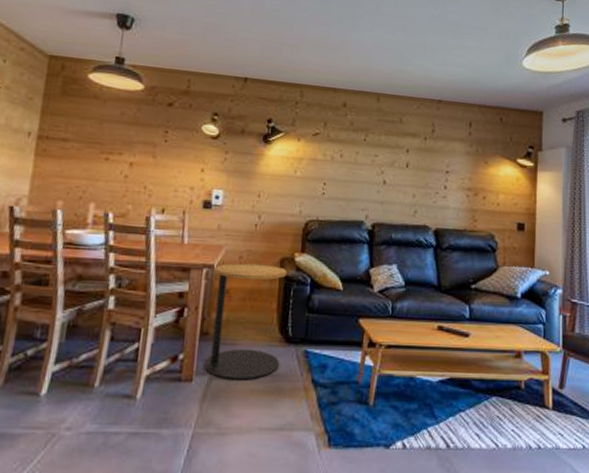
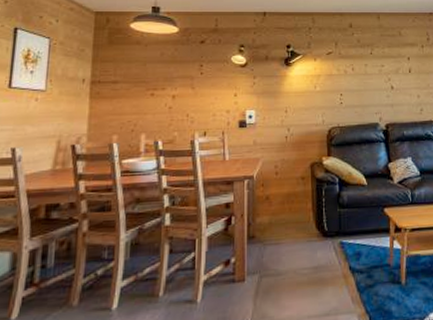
side table: present [204,262,287,380] -> none [253,170,319,276]

